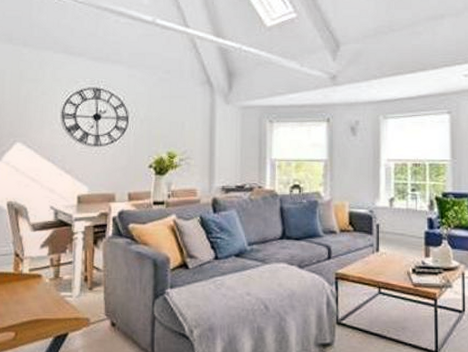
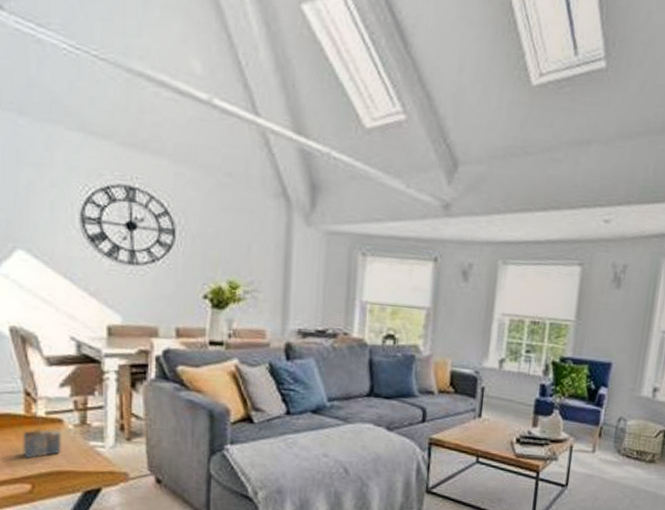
architectural model: none [10,272,40,310] -> present [22,415,61,459]

